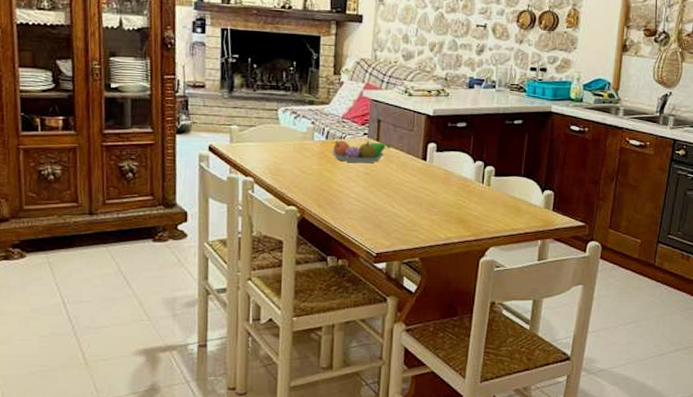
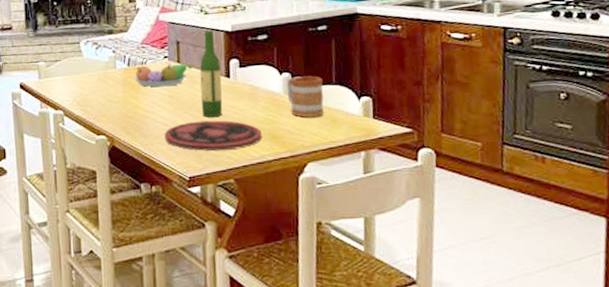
plate: none [356,200,450,231] -> present [164,120,262,151]
wine bottle: none [395,112,419,197] -> present [199,30,223,117]
mug: none [478,166,512,206] -> present [287,76,324,118]

